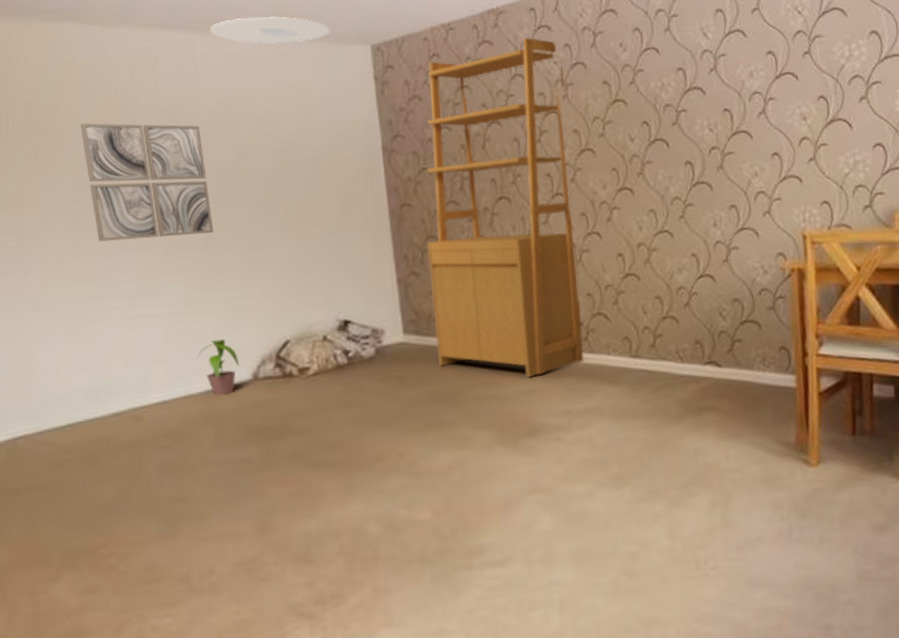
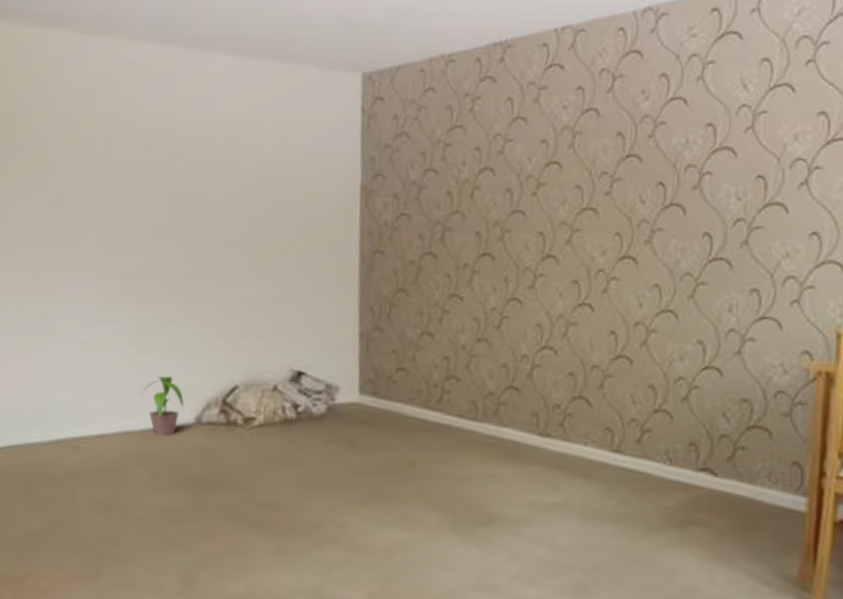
wall art: present [80,123,214,242] -> none [55,134,175,262]
ceiling light: present [210,16,330,44] -> none [196,34,321,65]
shelving unit: present [426,37,584,377] -> none [393,76,573,459]

